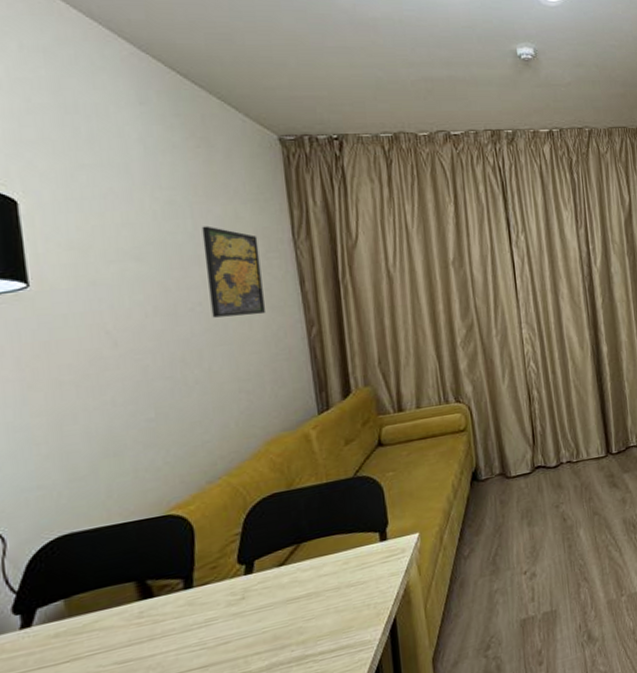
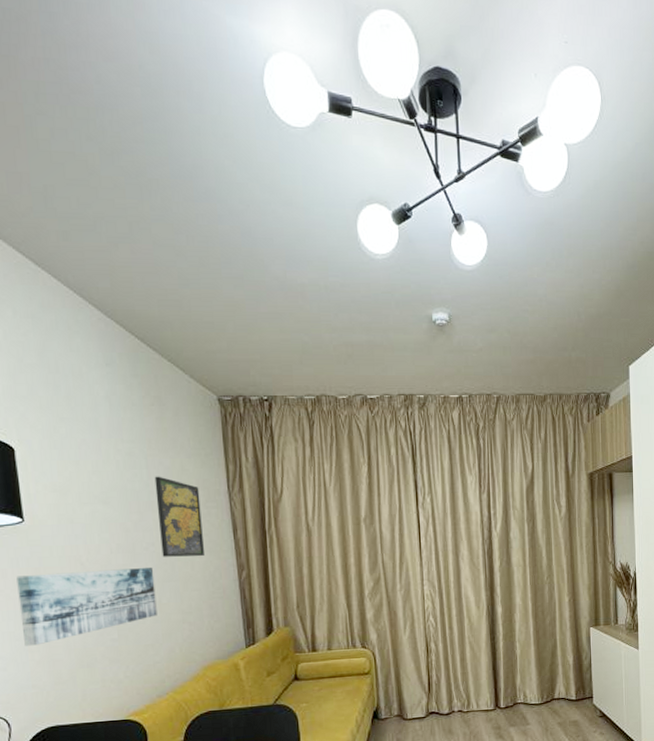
wall art: none [17,331,206,438] -> present [16,568,157,646]

